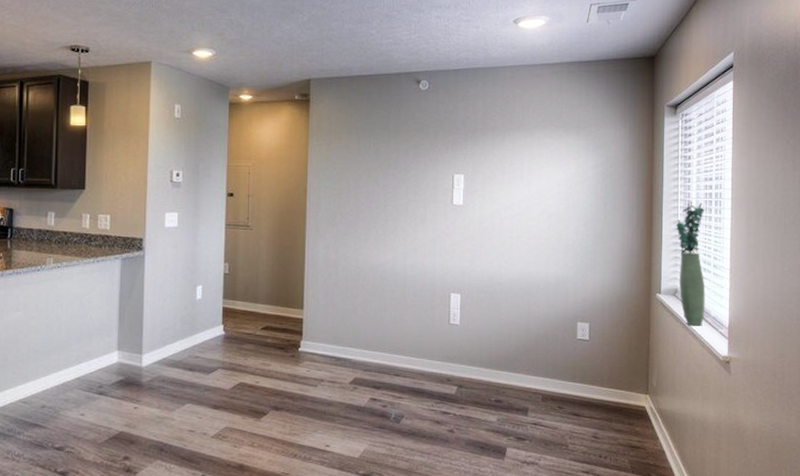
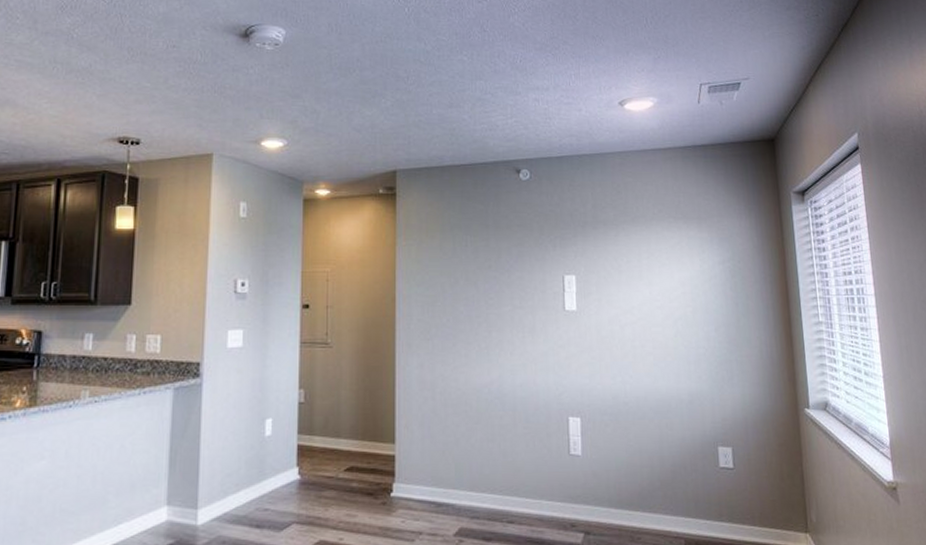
vase: present [676,201,706,326] -> none [818,298,862,446]

